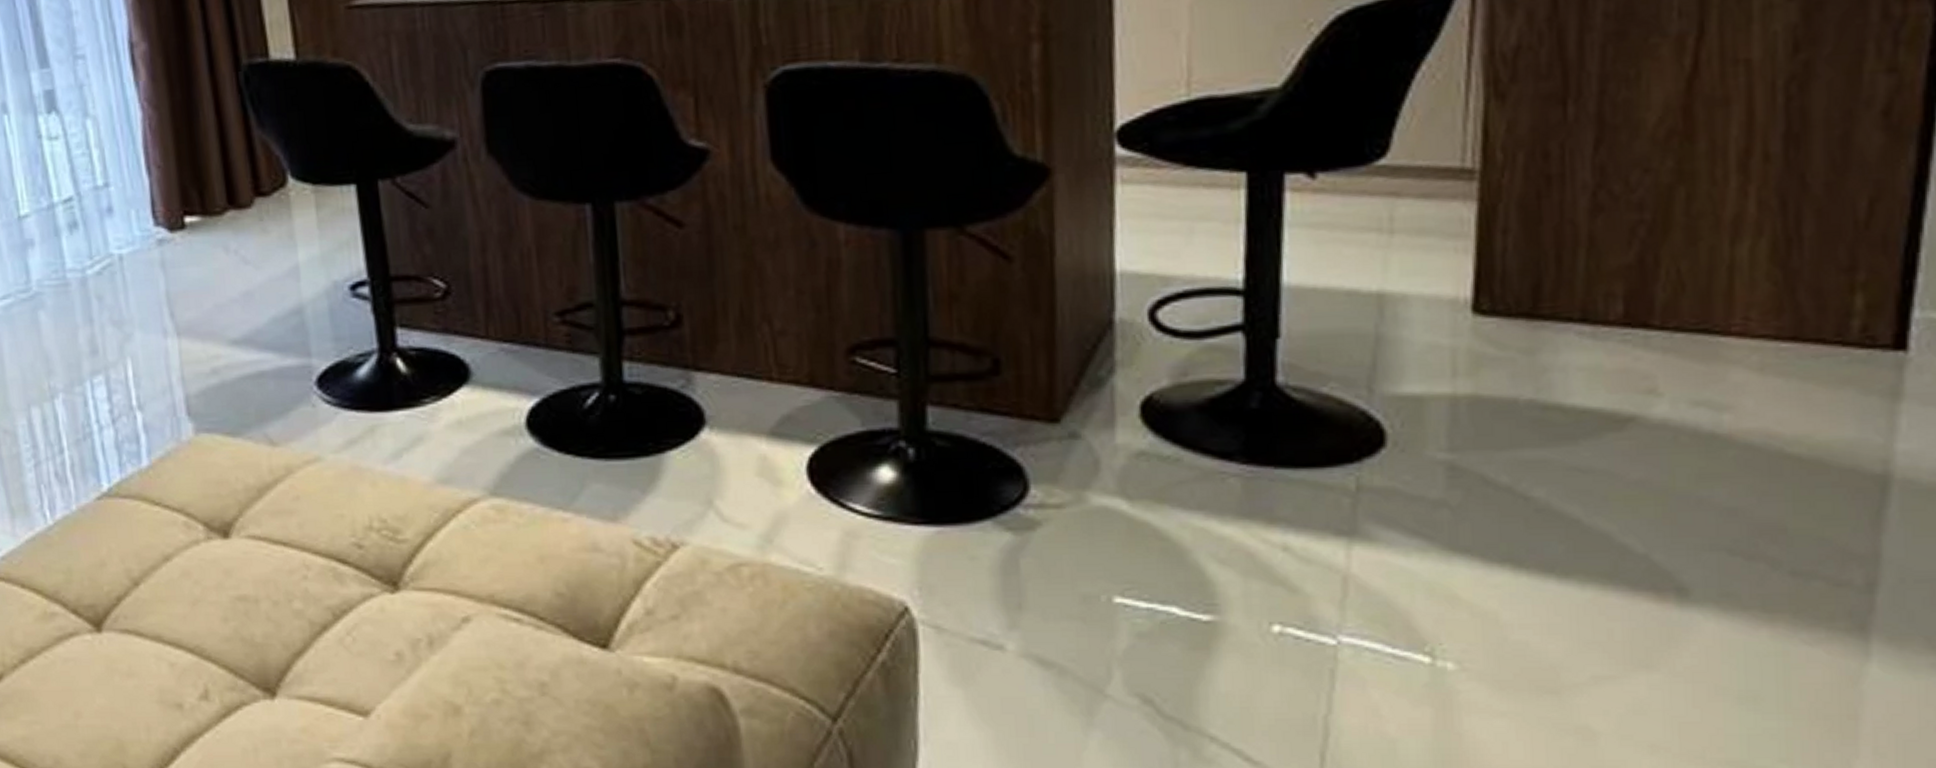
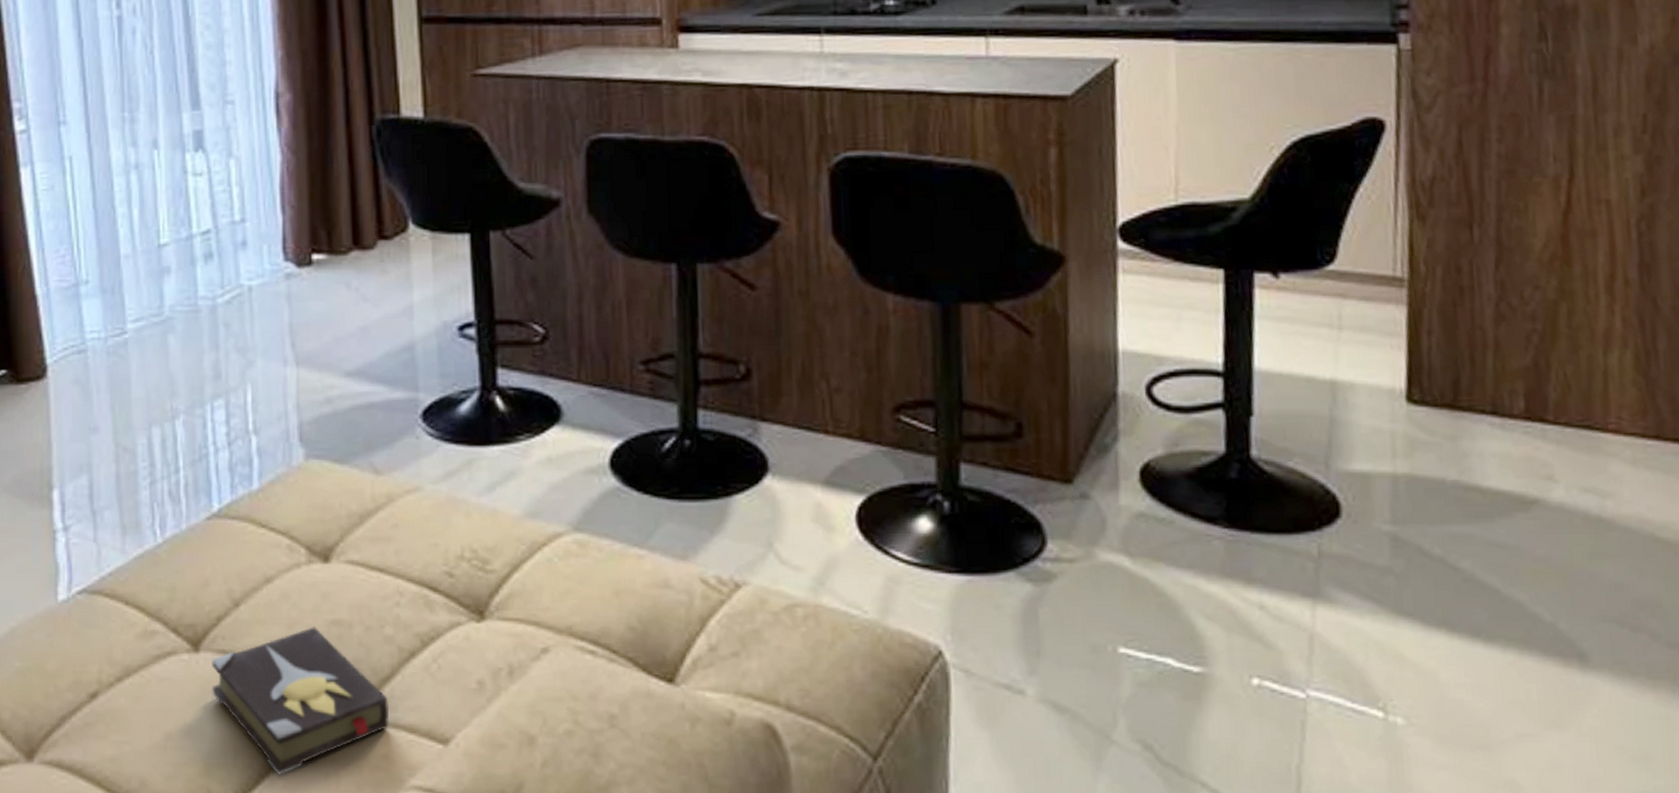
hardback book: none [115,603,305,751] -> present [212,627,390,776]

